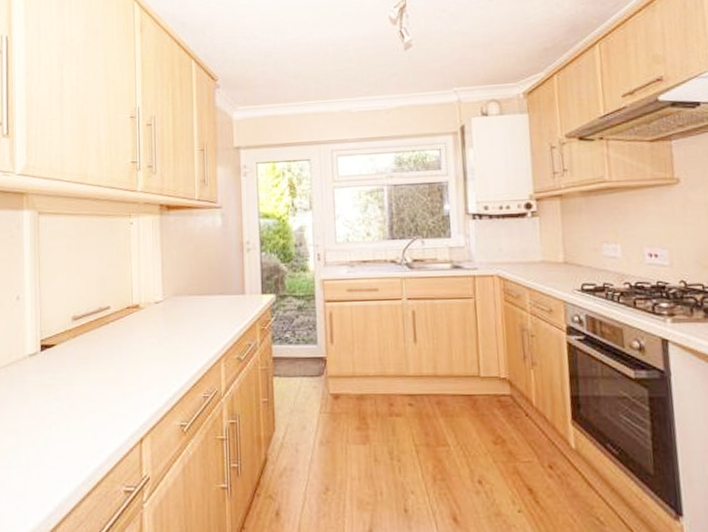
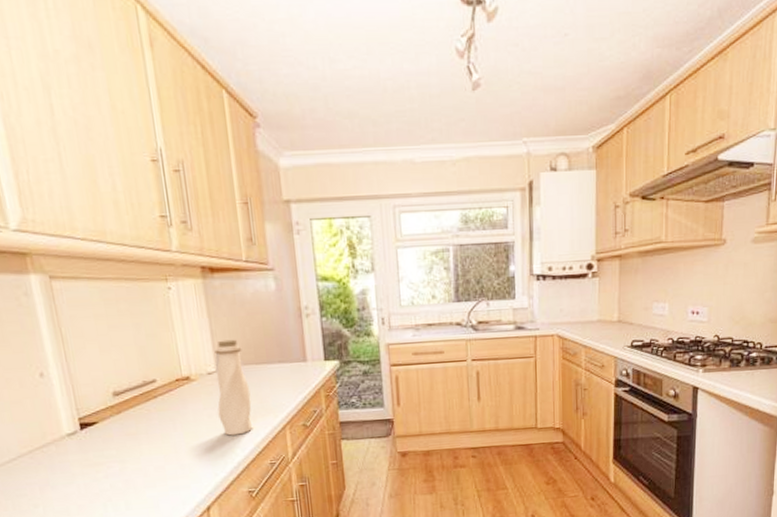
water bottle: none [160,271,191,365] -> present [214,339,253,436]

